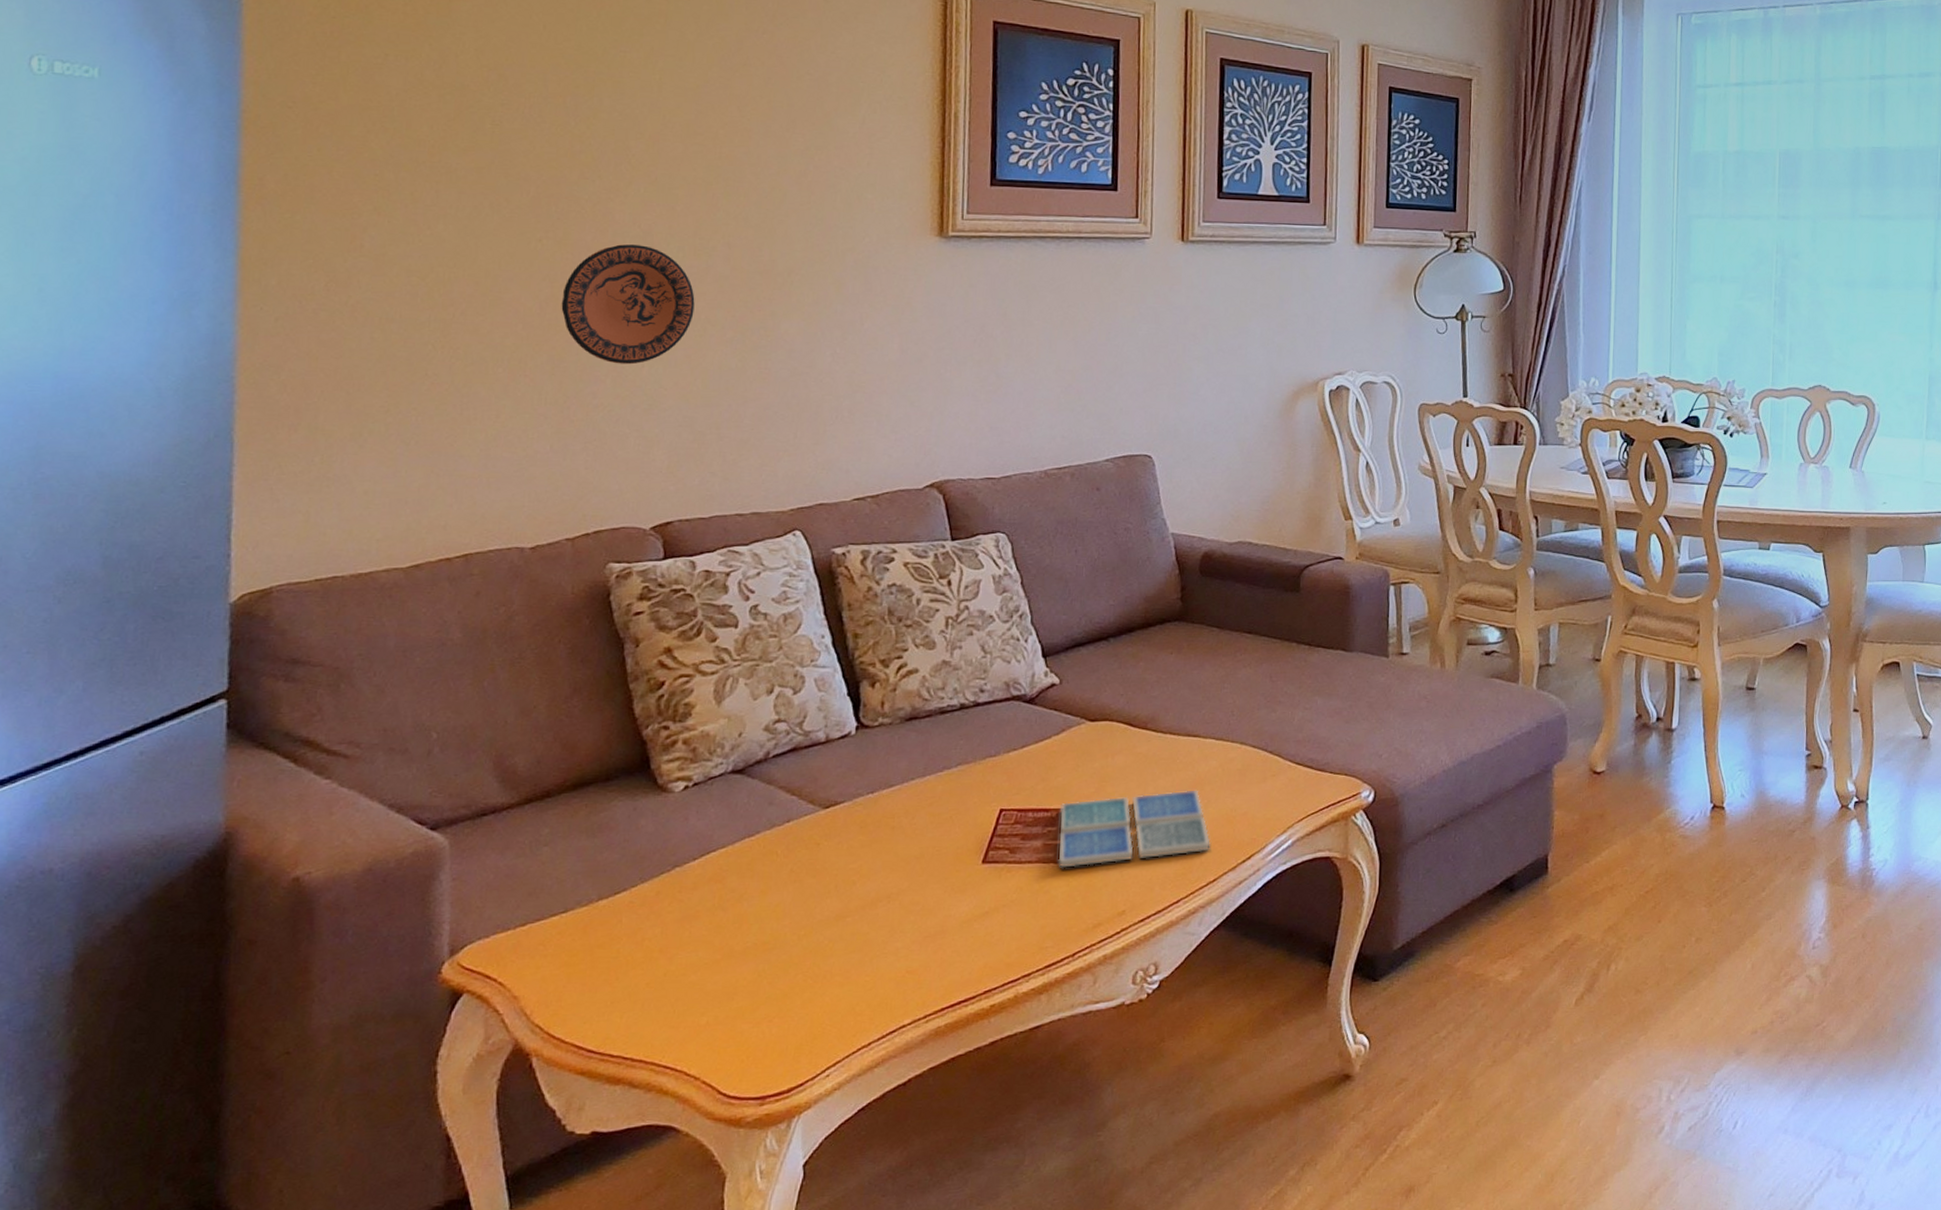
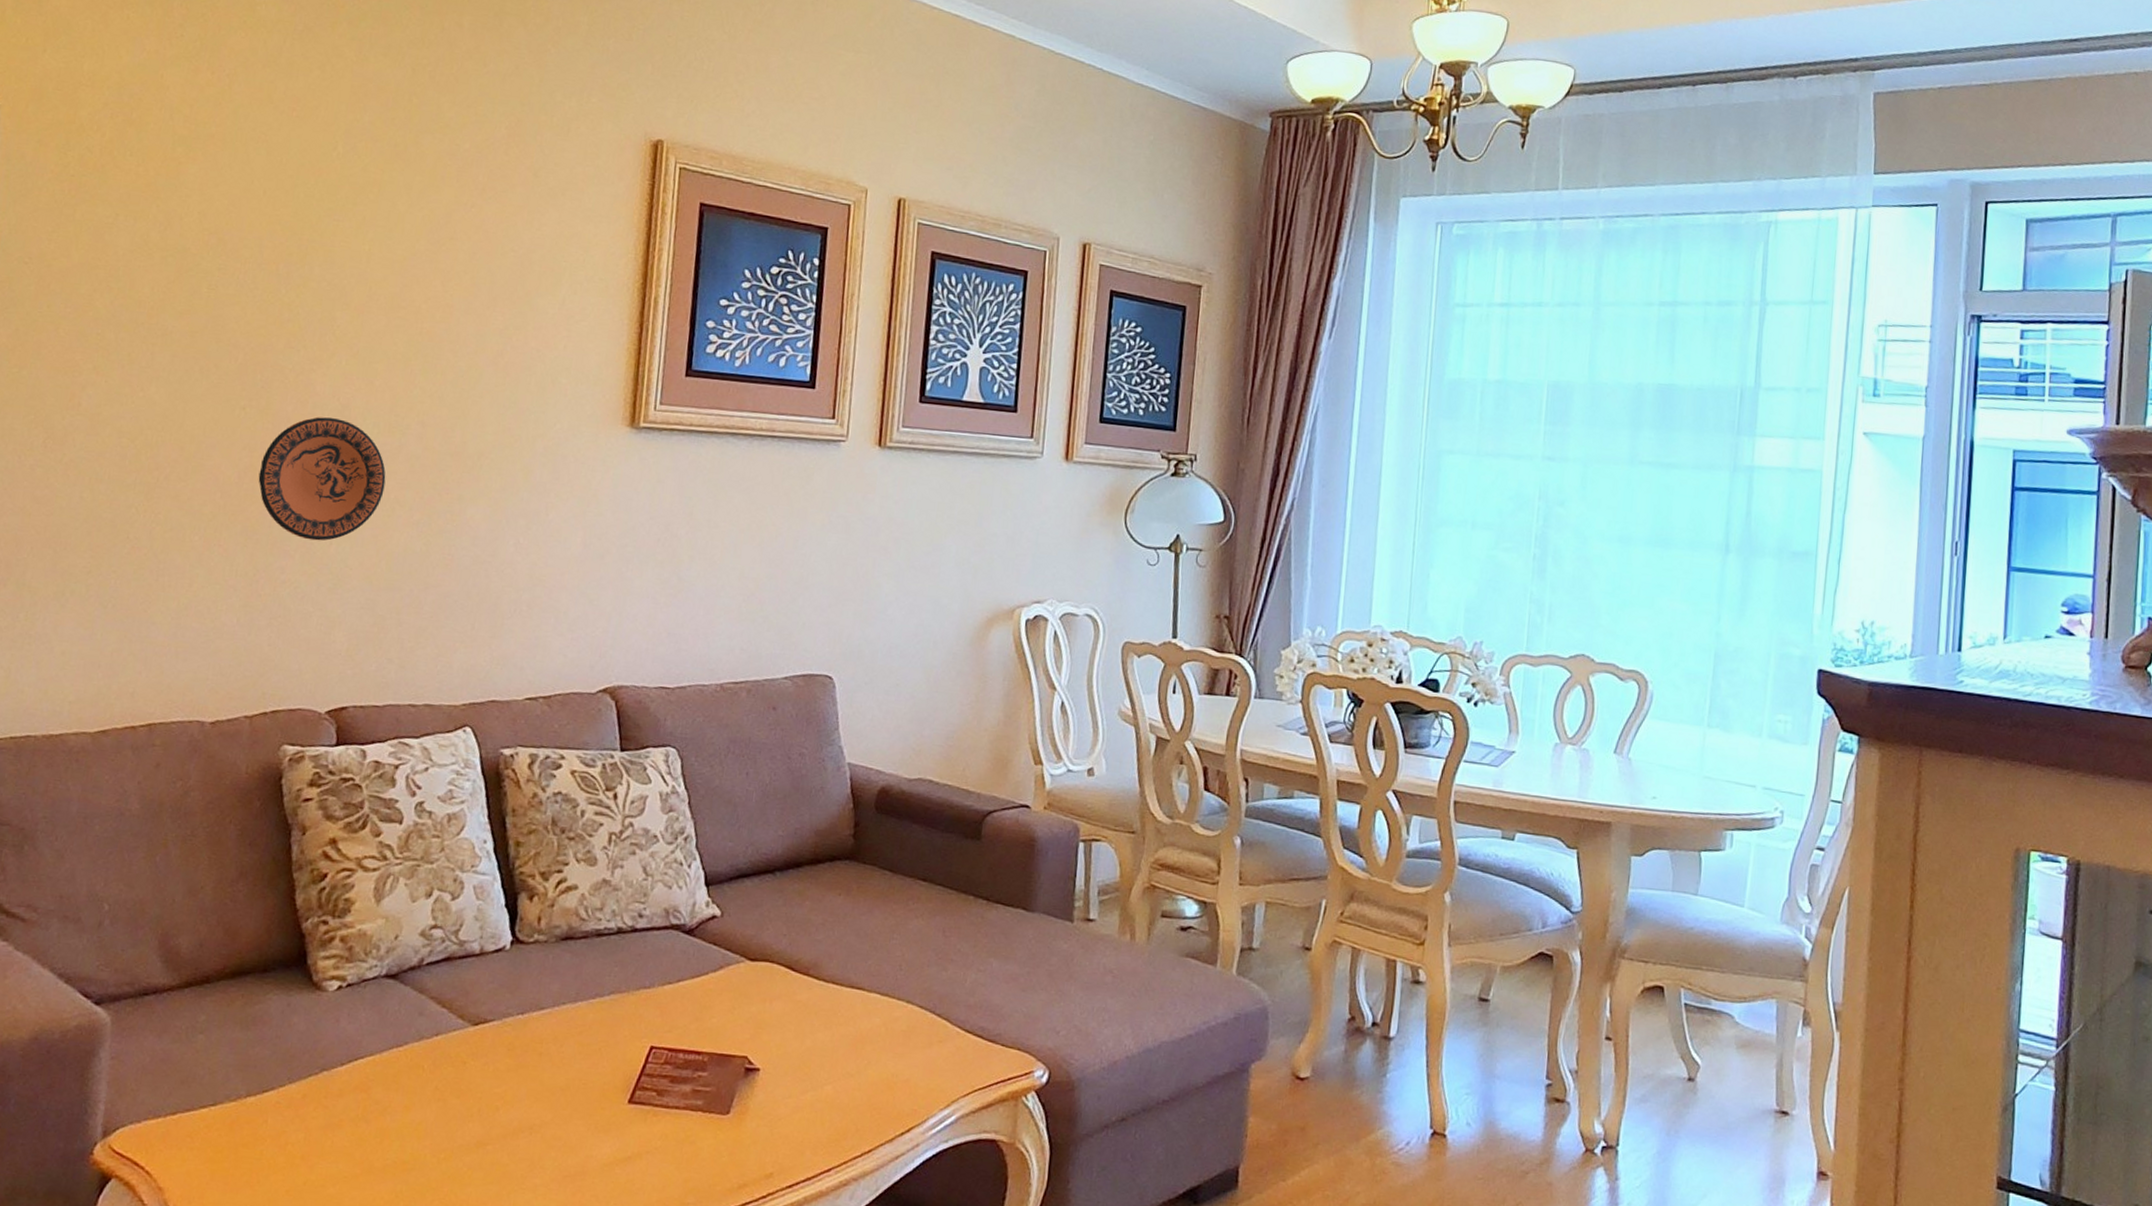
drink coaster: present [1058,790,1211,868] -> none [706,1046,868,1119]

